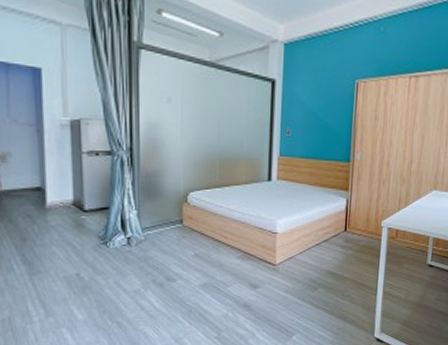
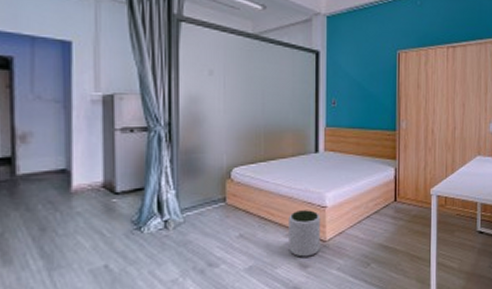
plant pot: none [240,235,272,278] -> present [289,210,321,257]

